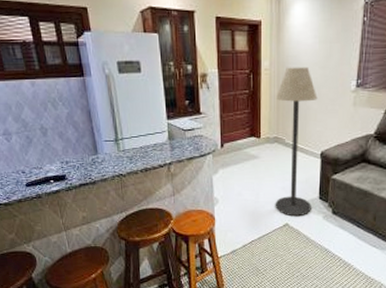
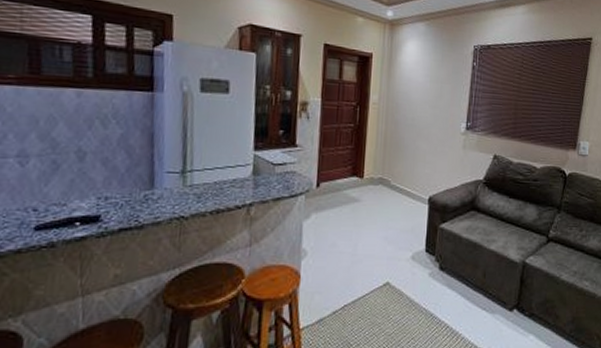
floor lamp: present [275,67,318,217] -> none [375,103,427,274]

